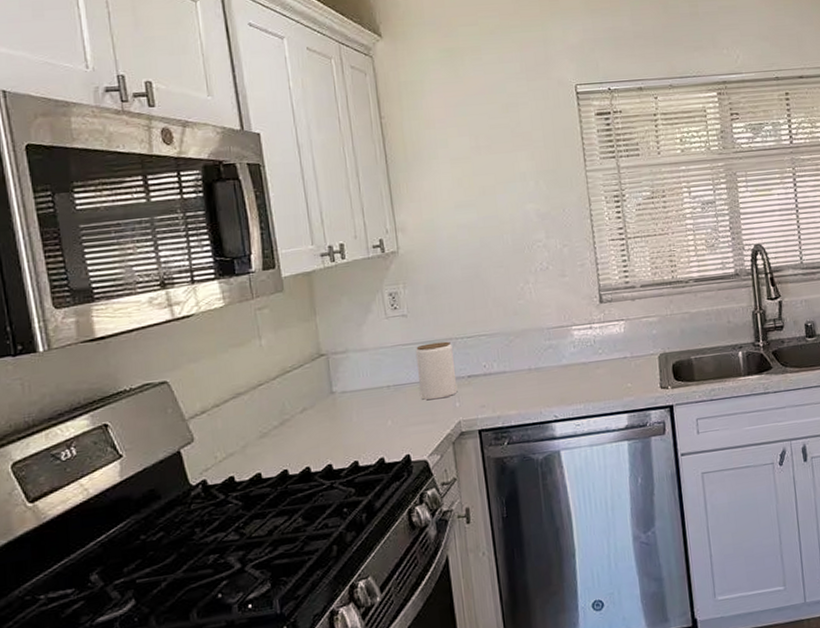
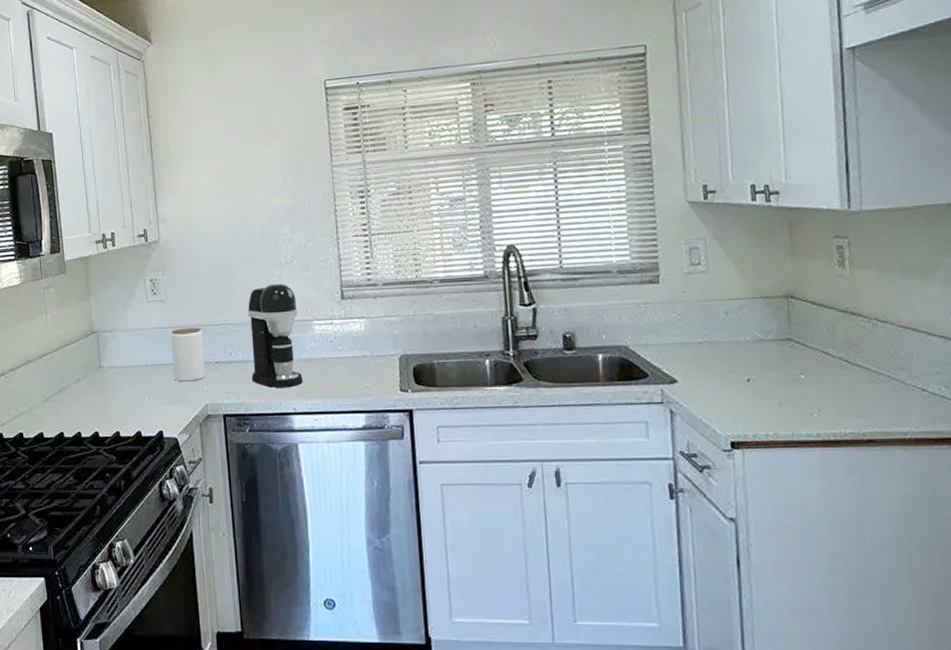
coffee maker: none [501,290,563,397] -> present [247,283,303,388]

